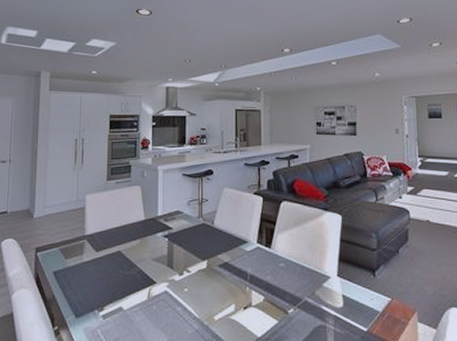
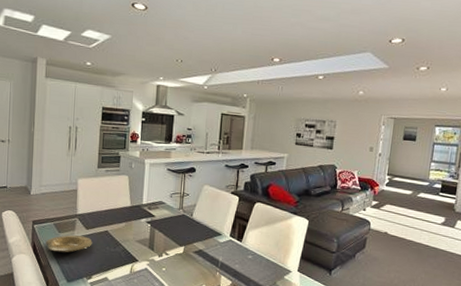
plate: none [51,260,104,283] -> present [46,235,92,253]

